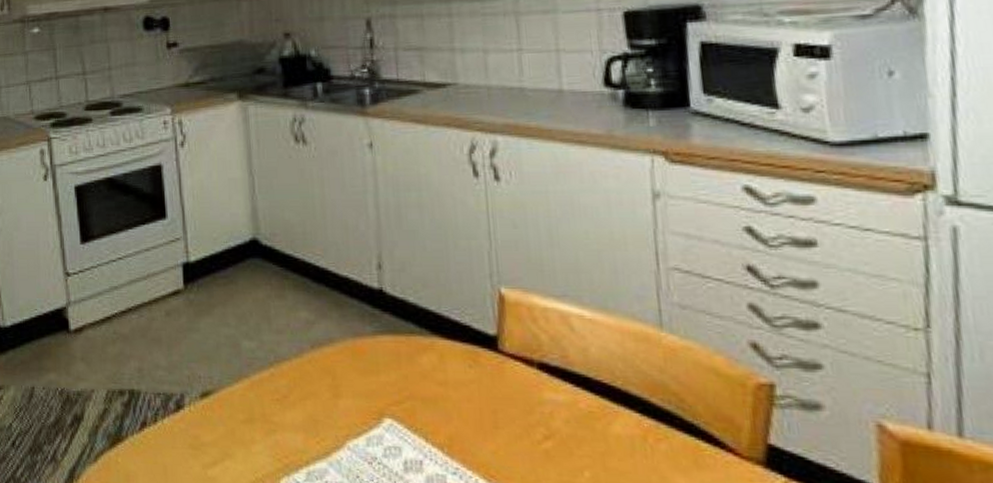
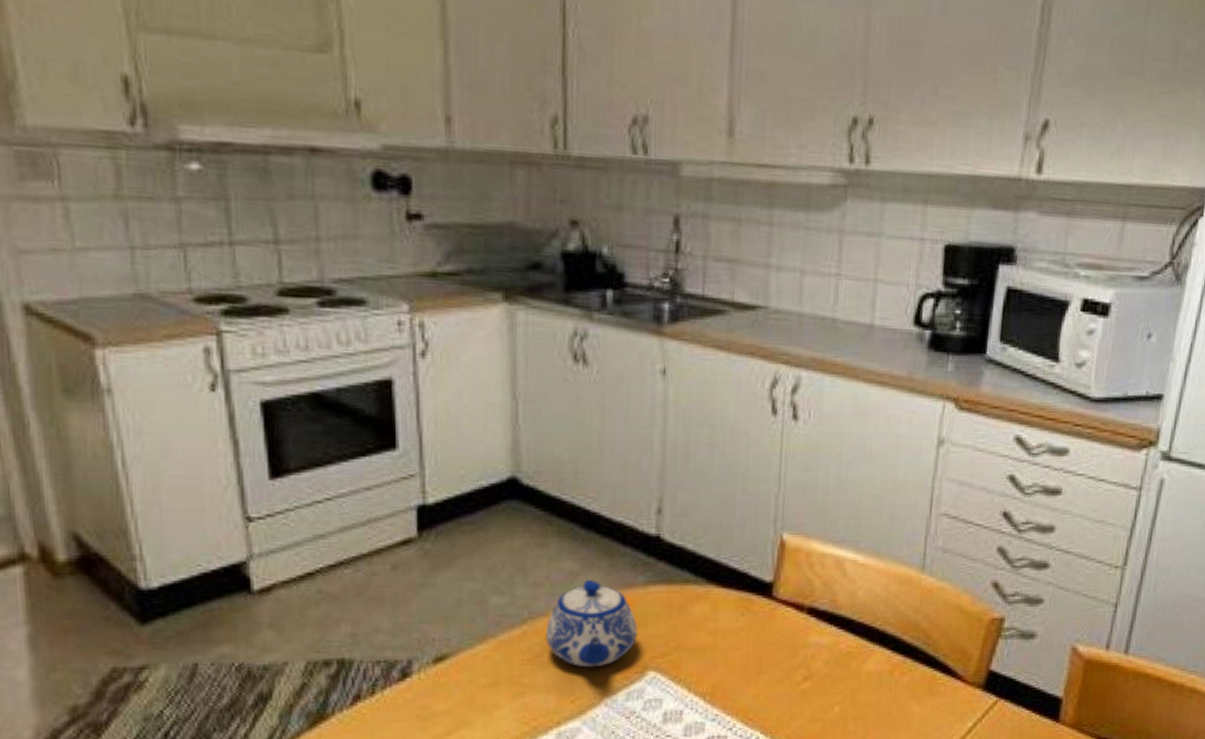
teapot: none [290,329,371,411] -> present [546,580,638,668]

